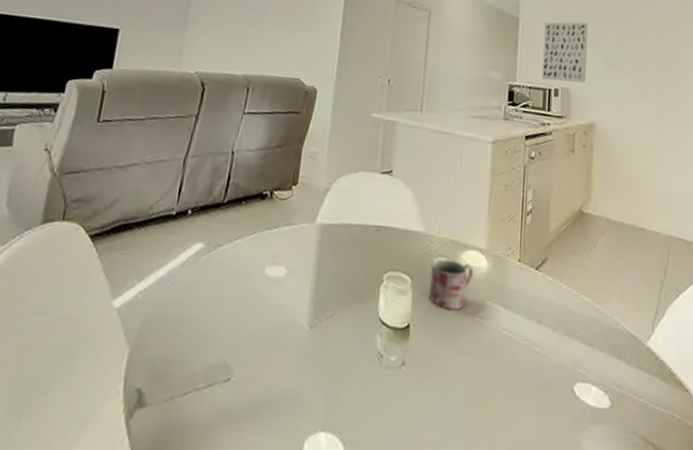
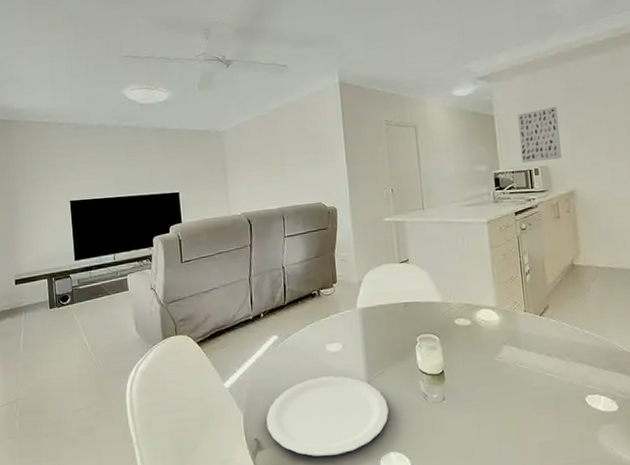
plate: none [158,310,330,429] -> present [266,376,389,457]
mug: present [429,258,473,310] -> none [452,318,488,356]

